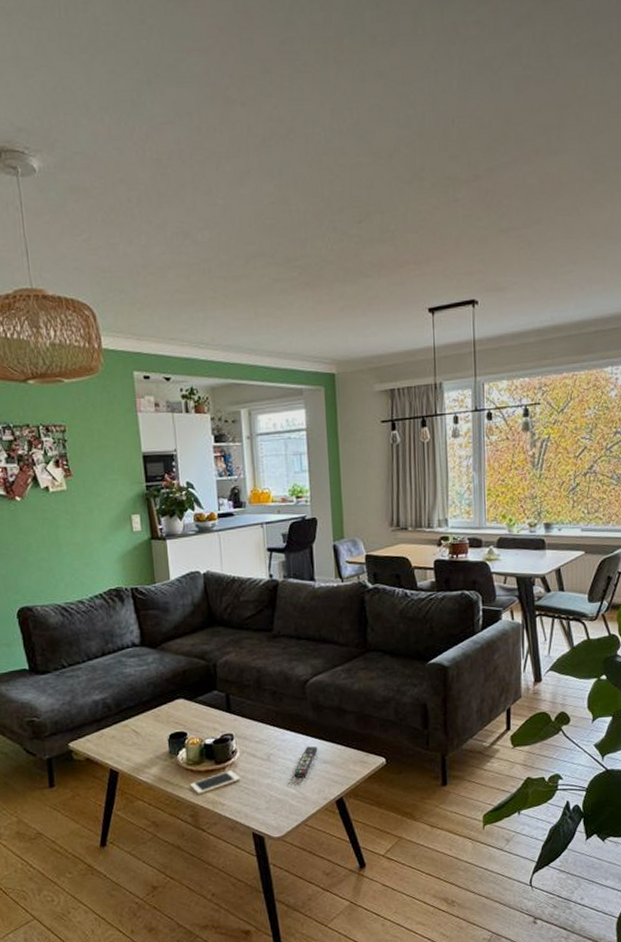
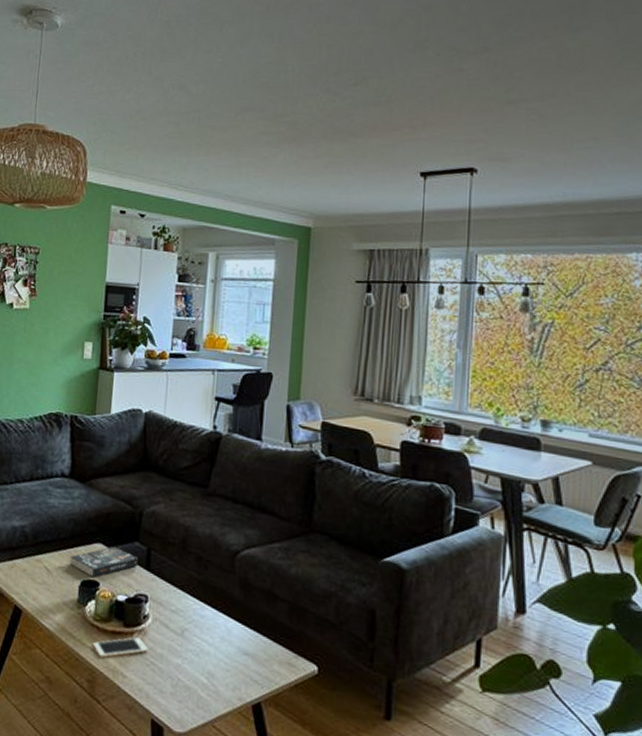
book: none [156,698,220,730] -> present [70,546,139,578]
remote control: present [293,746,318,778] -> none [207,629,240,667]

